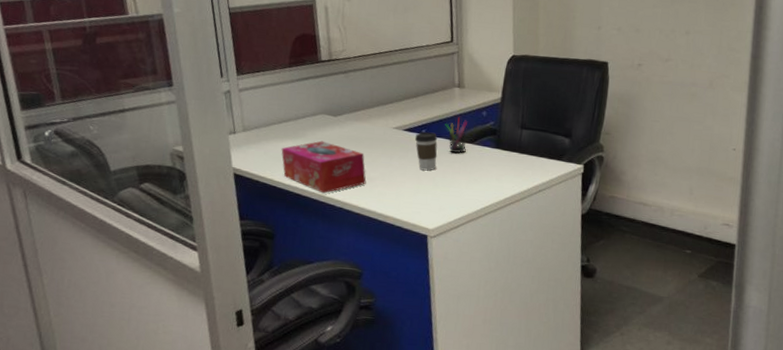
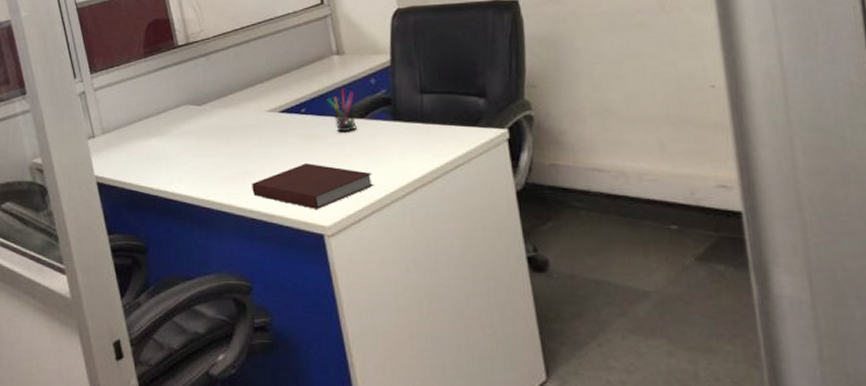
tissue box: present [281,140,366,194] -> none [145,135,244,196]
notebook: none [372,176,474,215] -> present [252,163,374,209]
coffee cup: present [414,132,438,171] -> none [293,110,324,157]

